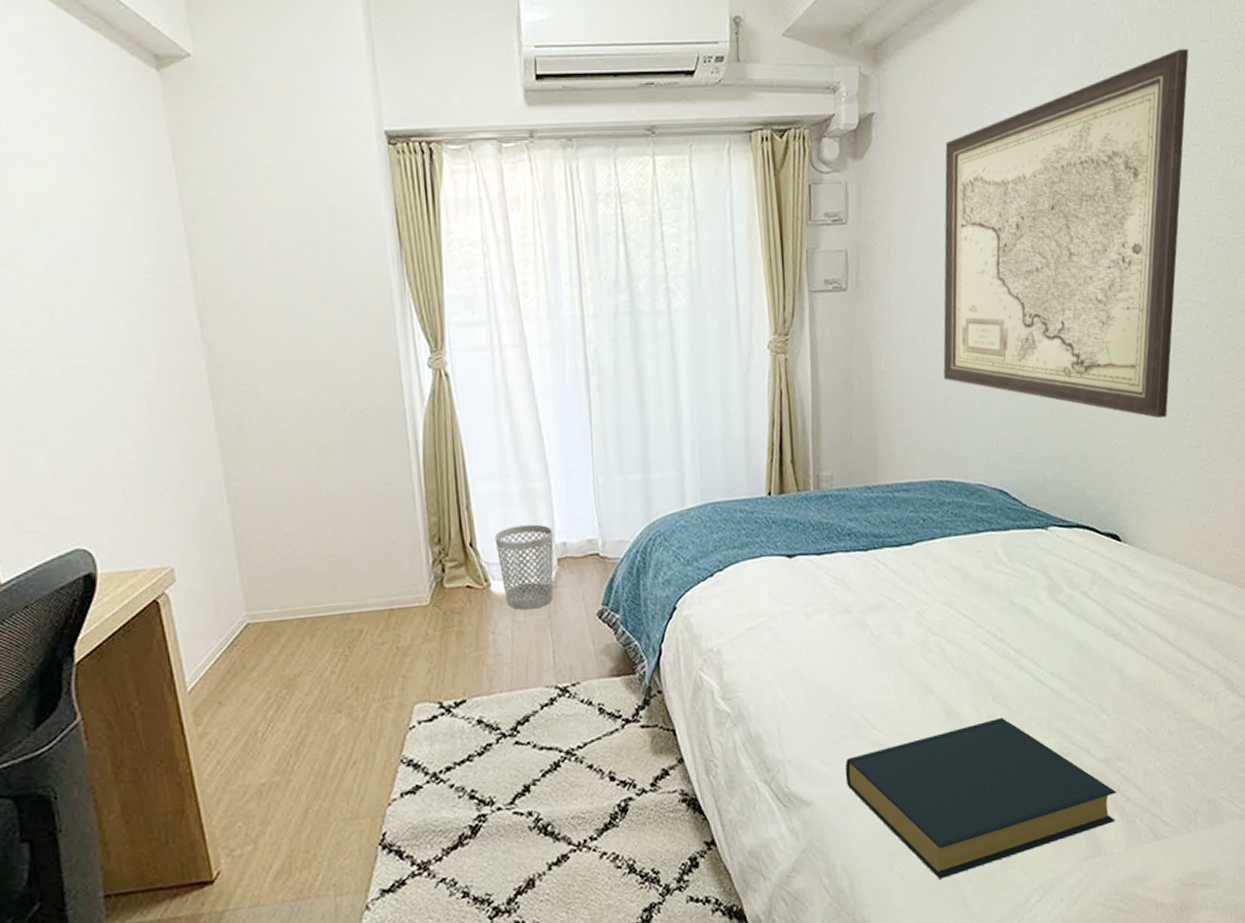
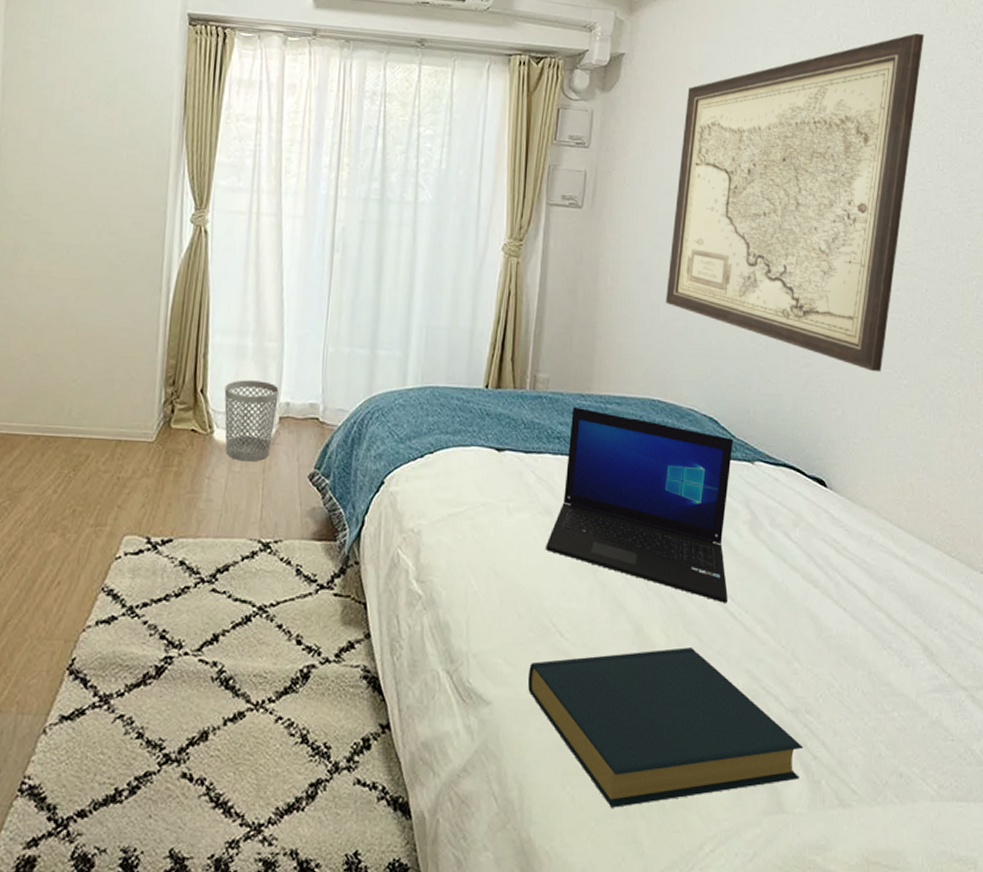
laptop: none [848,500,1033,670] -> present [546,406,734,603]

